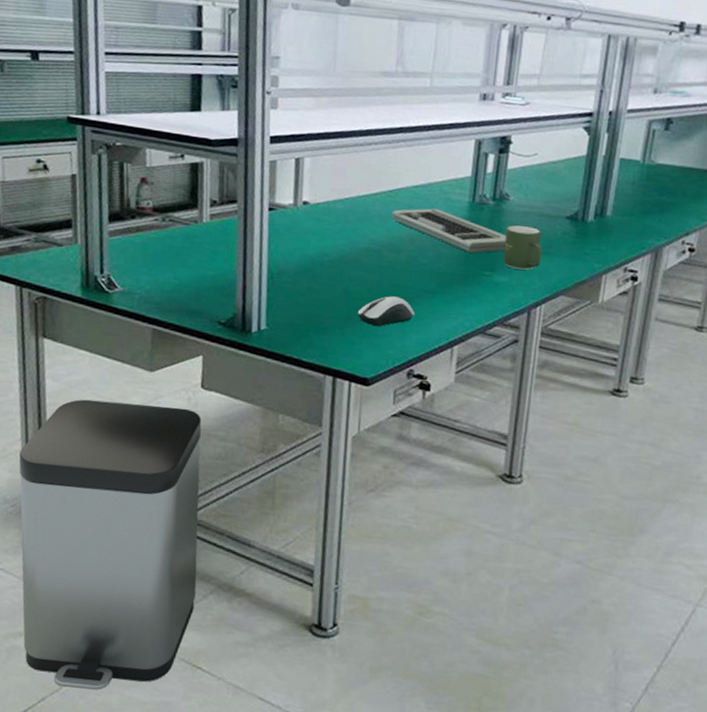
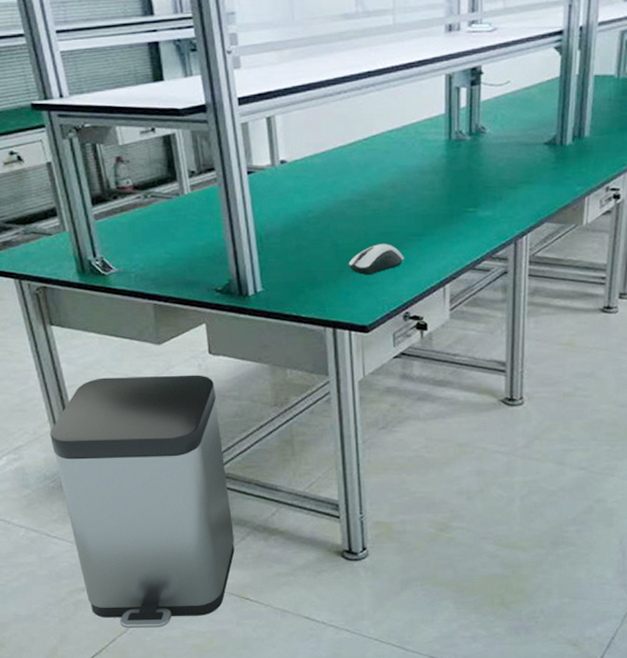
computer keyboard: present [391,208,506,253] -> none [369,151,486,192]
mug: present [503,225,542,270] -> none [485,158,523,202]

